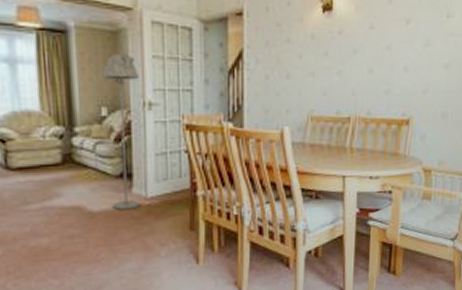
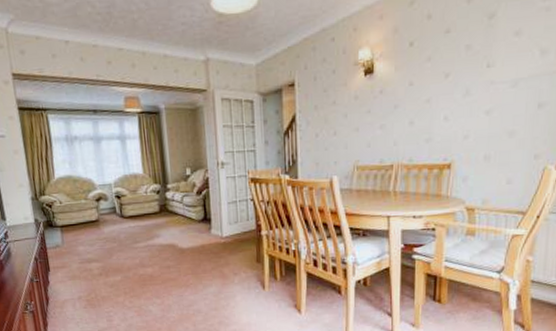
floor lamp: present [102,54,140,210] -> none [185,126,217,247]

